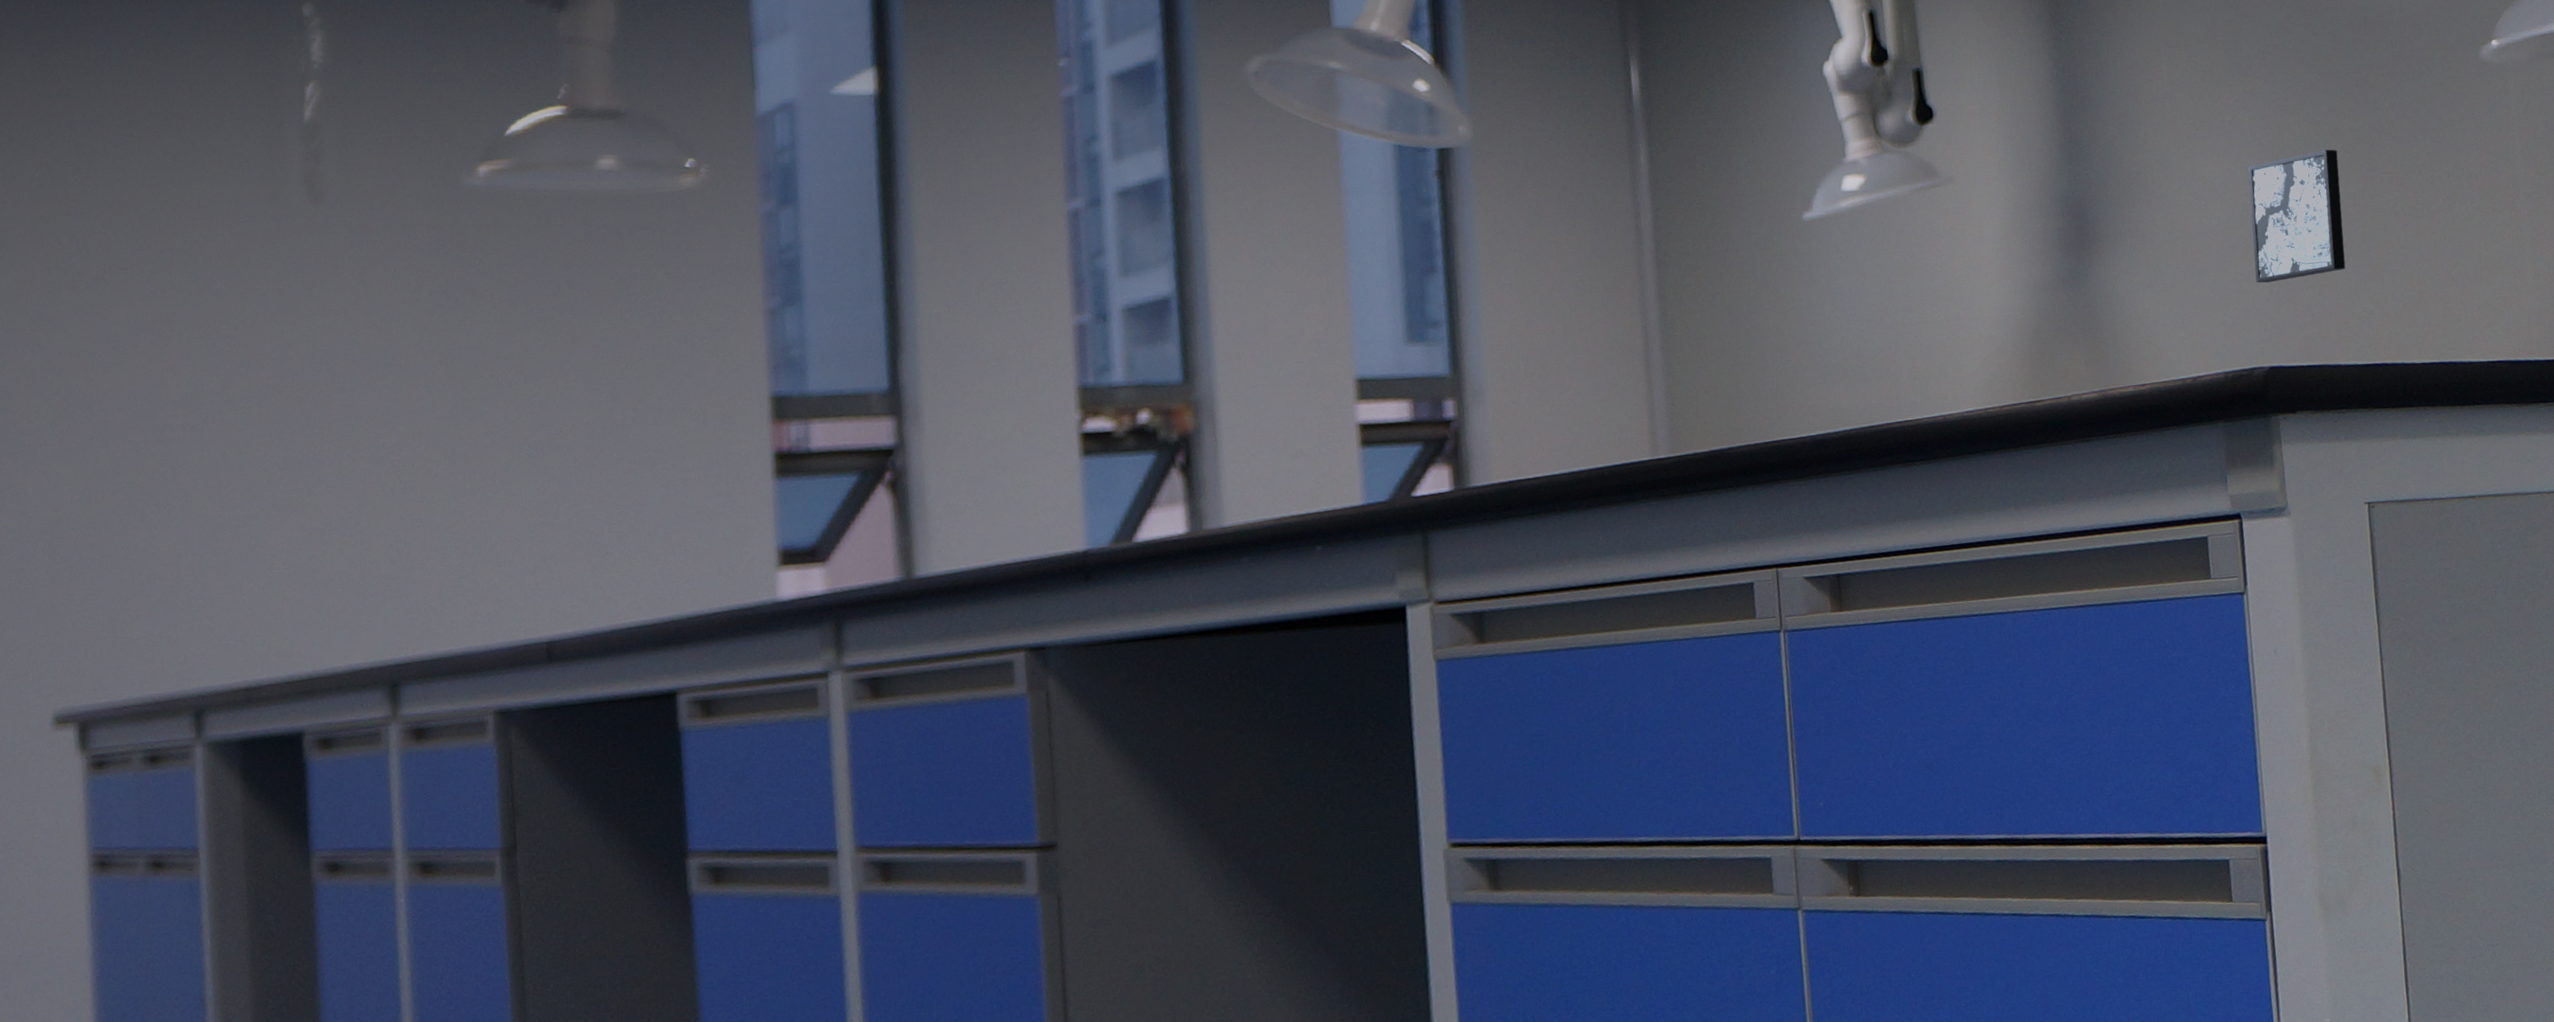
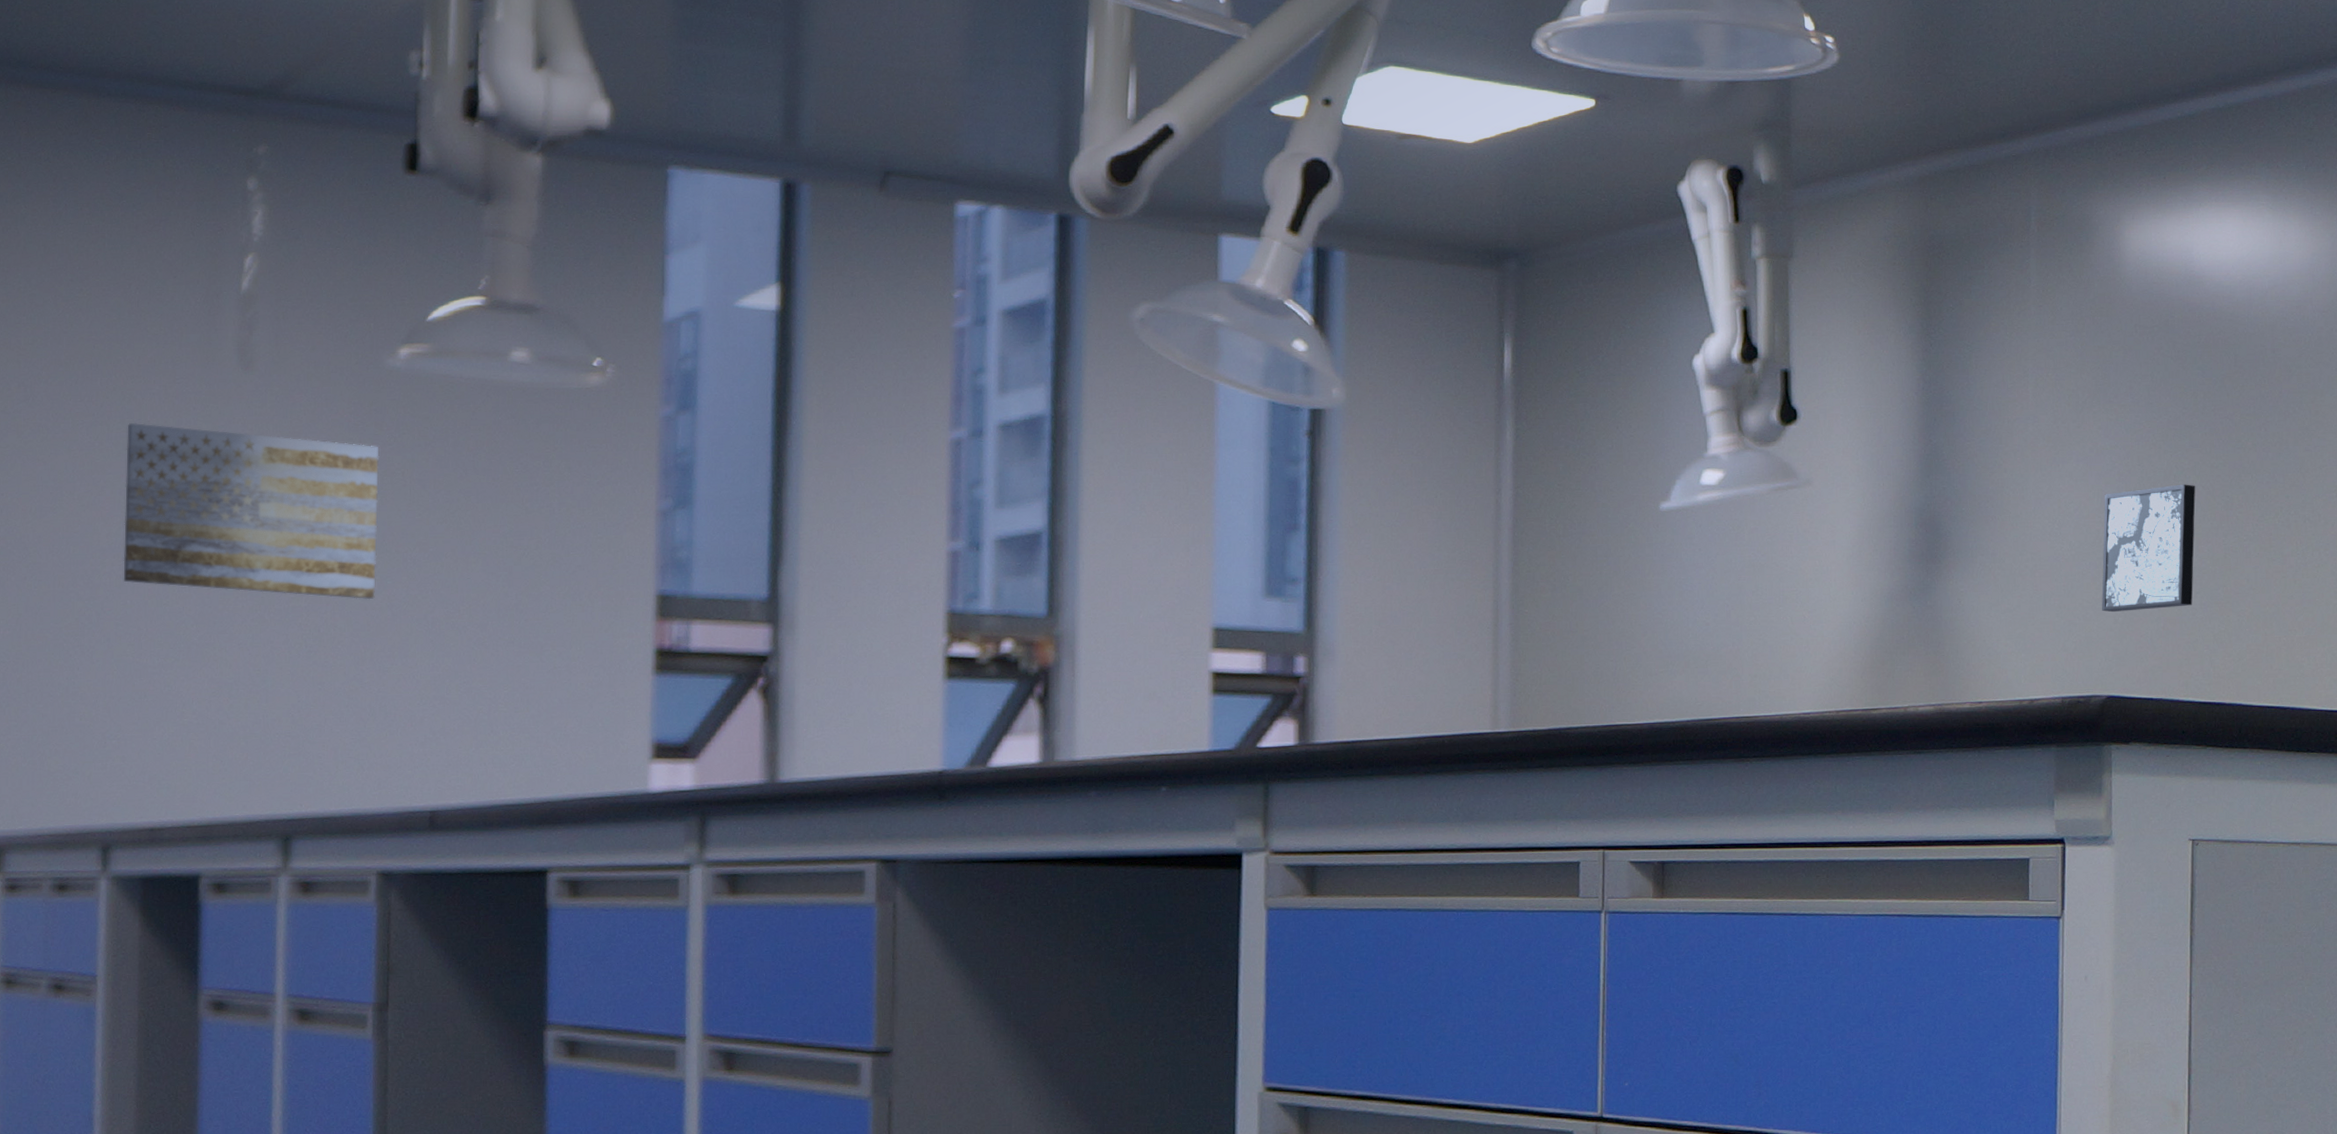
wall art: none [191,266,471,434] -> present [123,422,379,600]

